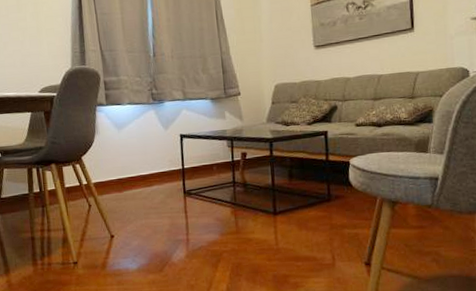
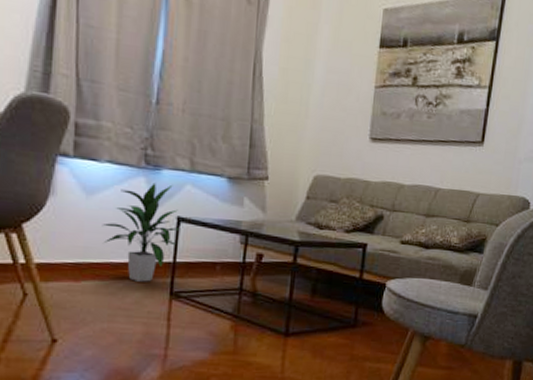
indoor plant: none [131,111,182,187] -> present [102,182,178,282]

